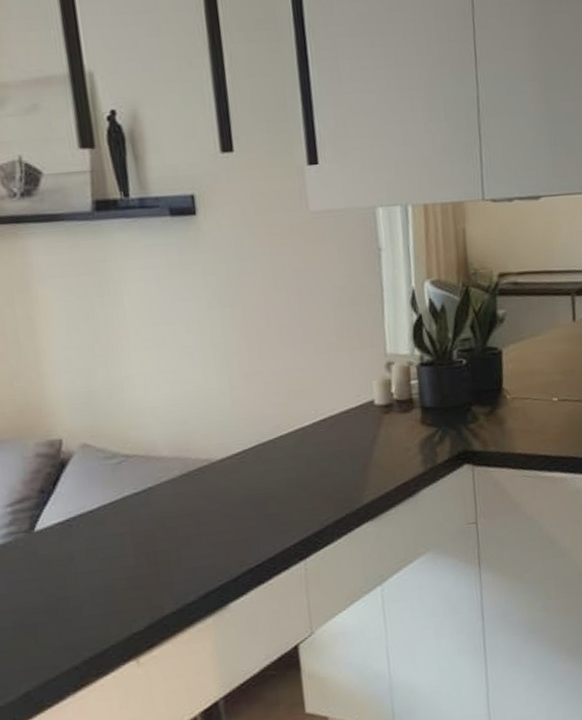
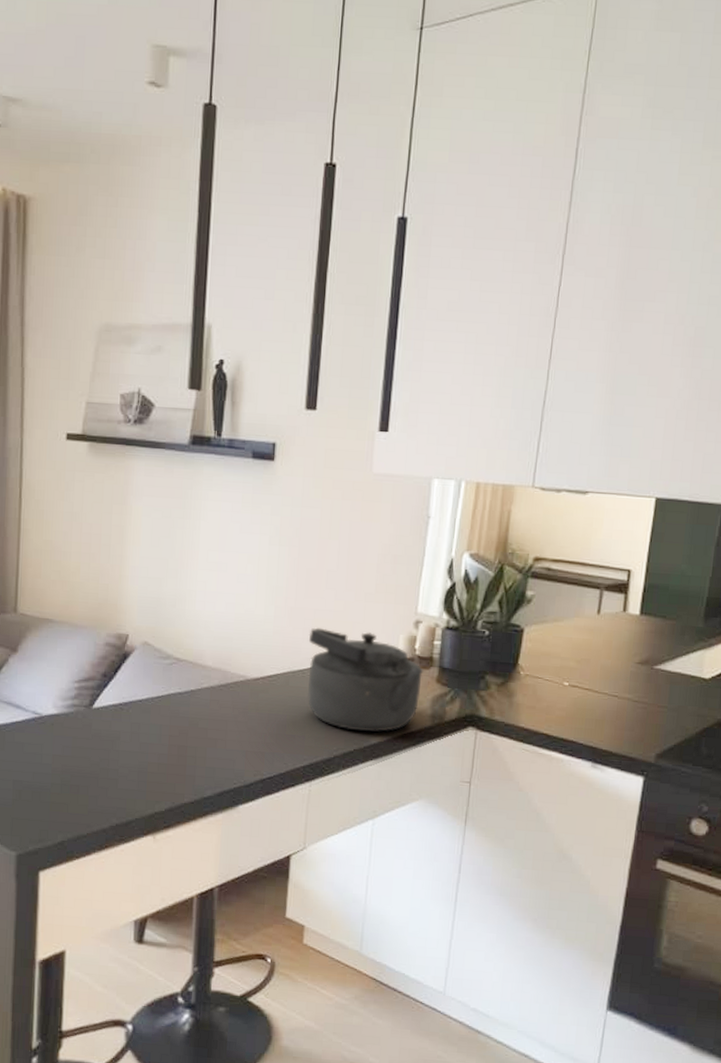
kettle: none [272,385,407,495] -> present [307,627,424,732]

